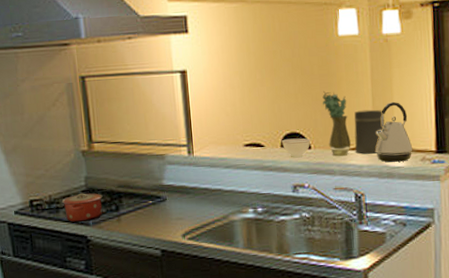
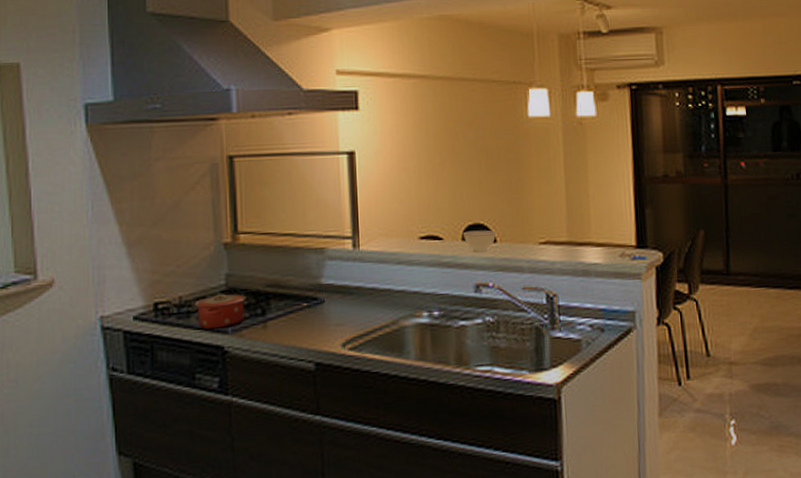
vase: present [322,90,351,156] -> none [510,177,542,251]
cylinder: present [354,109,385,154] -> none [545,198,580,249]
kettle: present [375,101,413,163] -> none [569,190,611,259]

